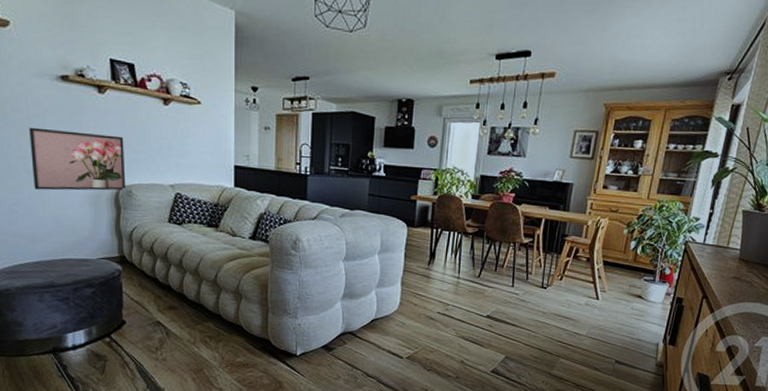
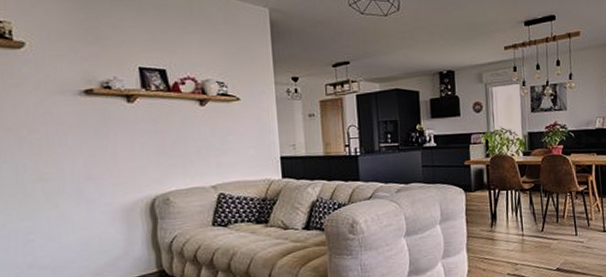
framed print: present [29,127,126,191] -> none [48,143,163,213]

